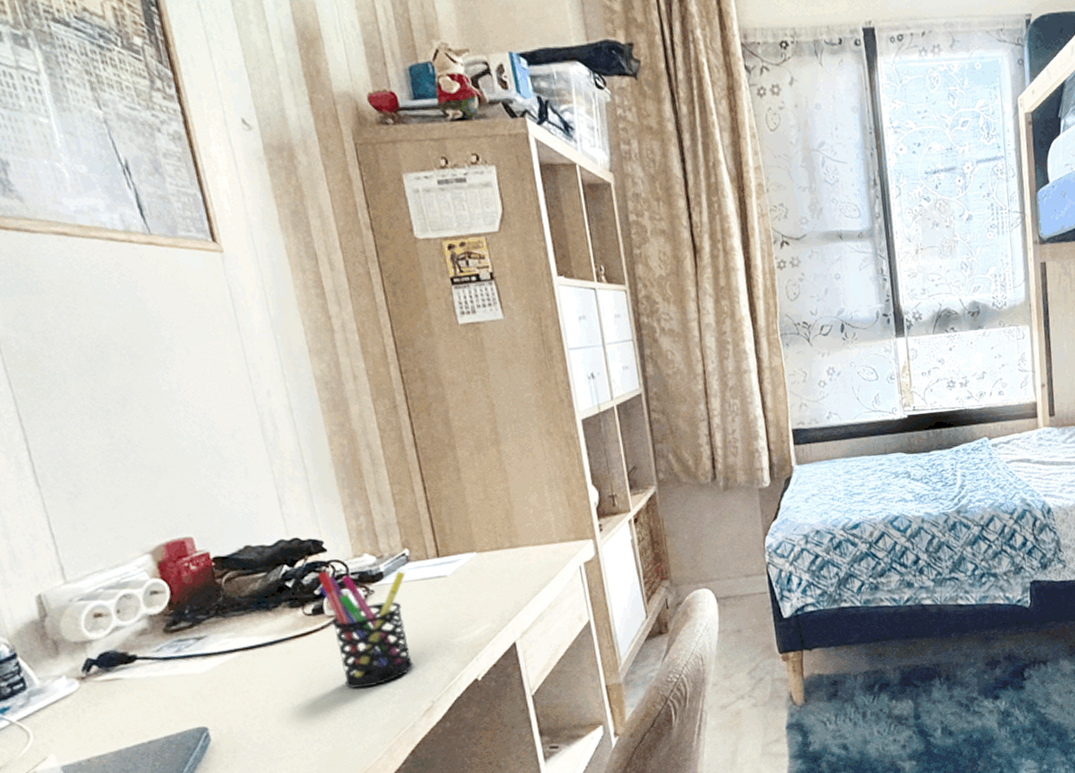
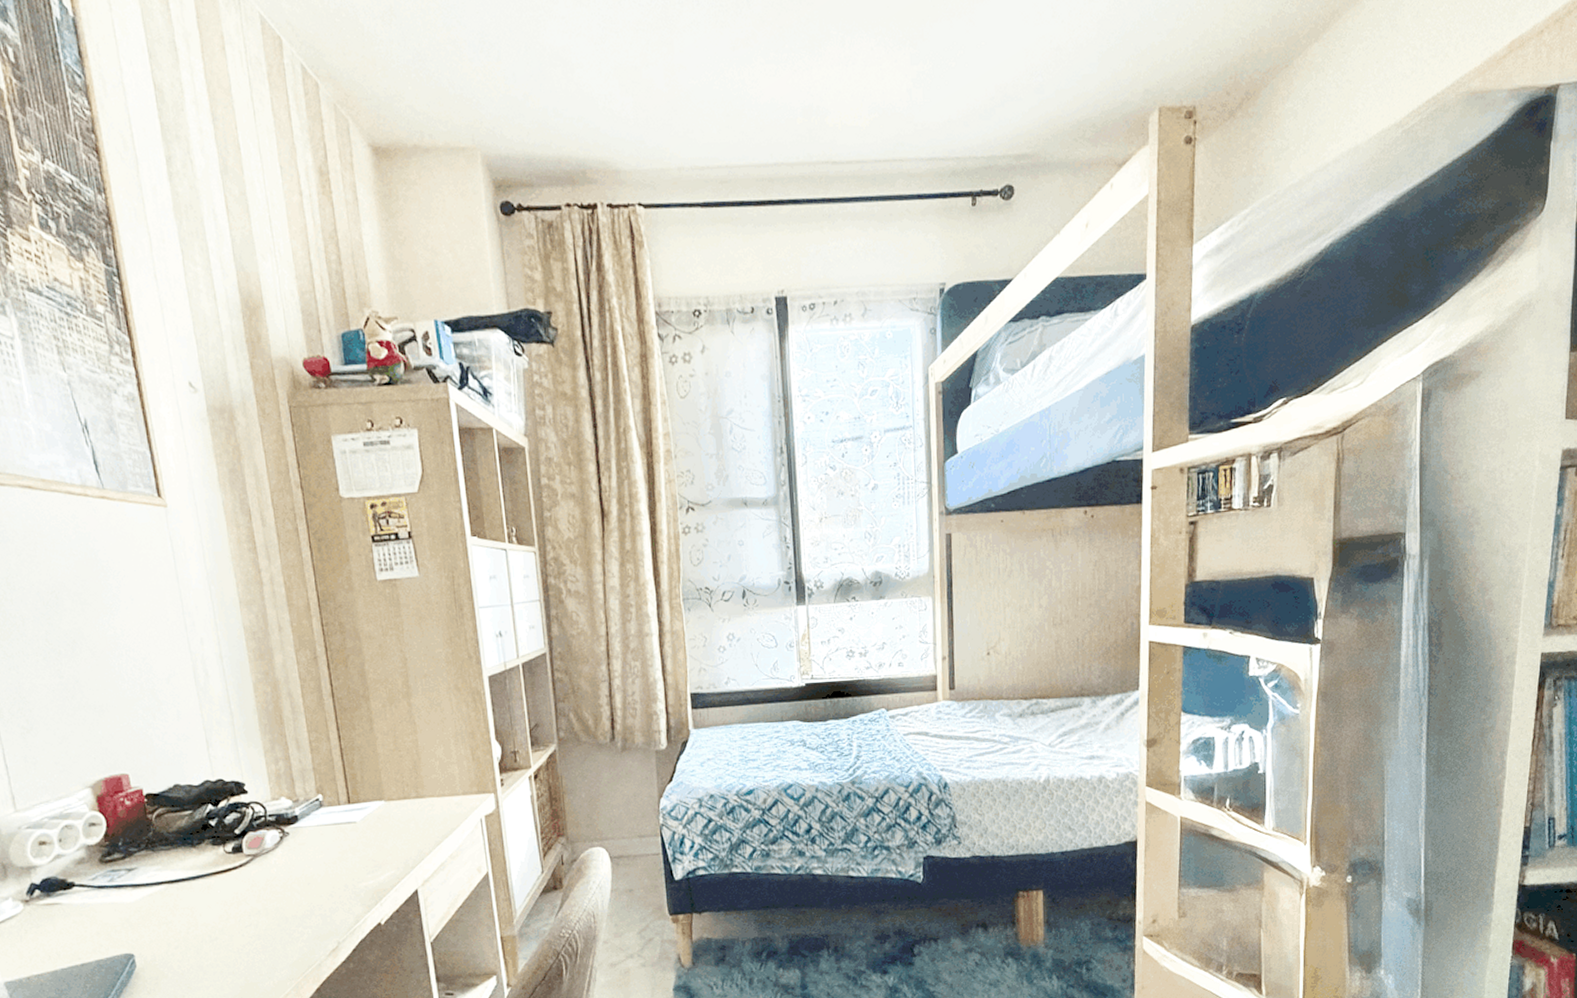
pen holder: present [317,570,414,689] -> none [238,811,322,926]

